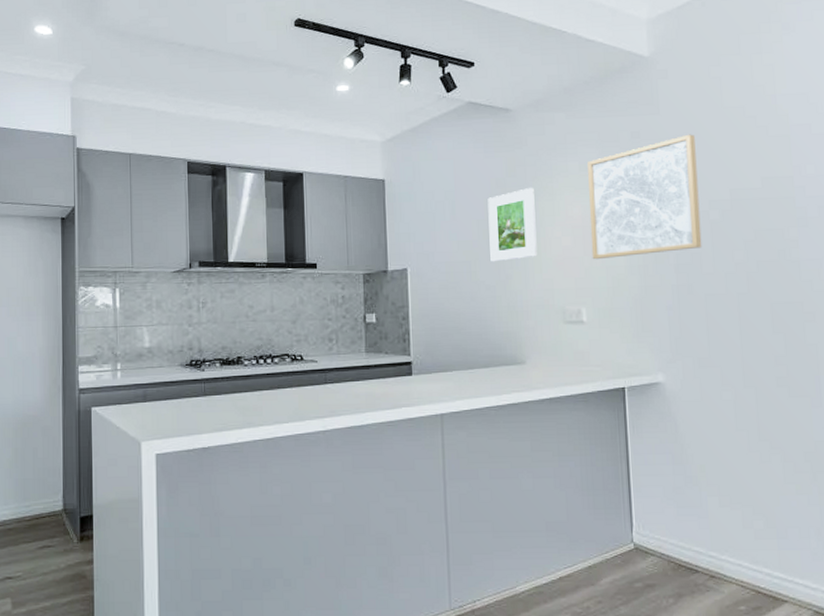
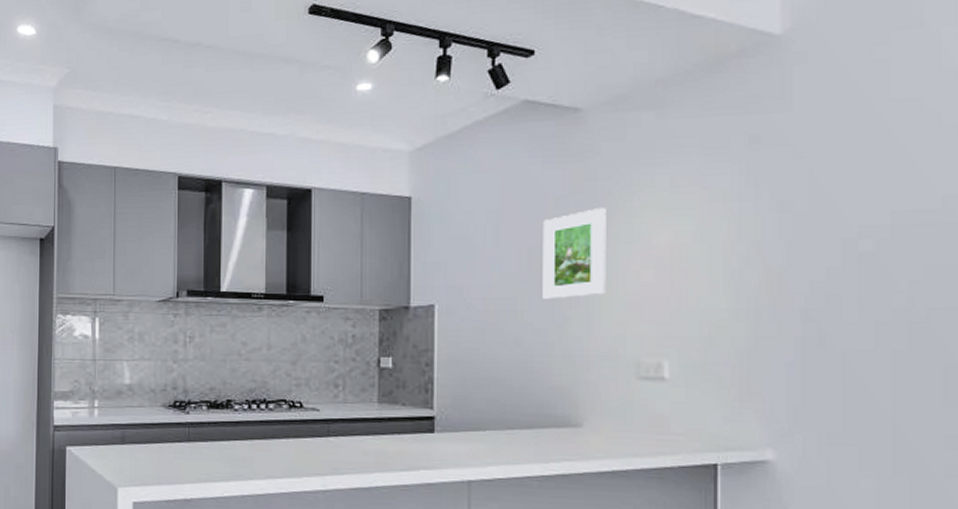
wall art: present [587,134,702,260] -> none [681,137,844,301]

